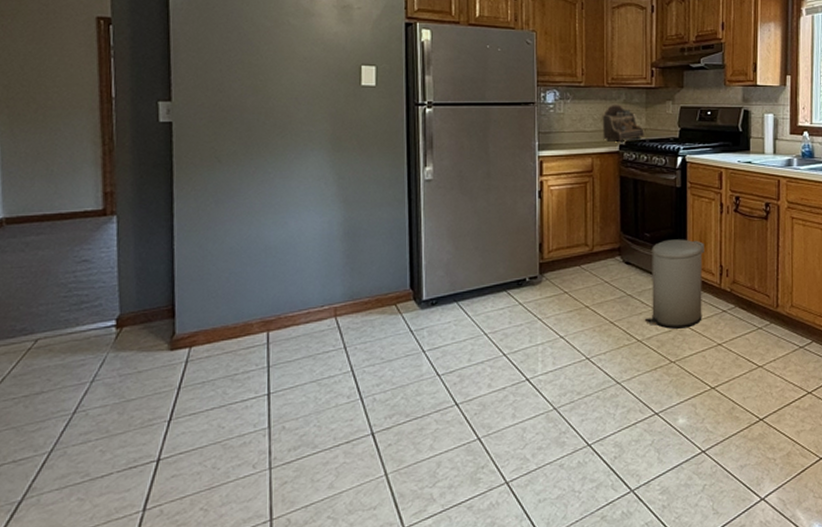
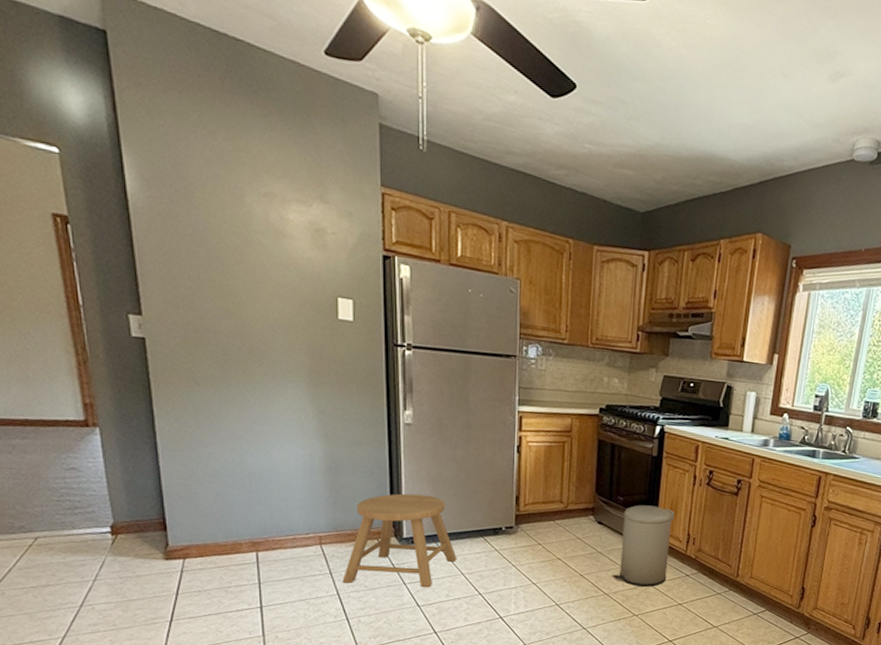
stool: none [357,252,479,357] -> present [342,493,457,588]
spice rack: present [602,103,644,143] -> none [583,365,626,406]

